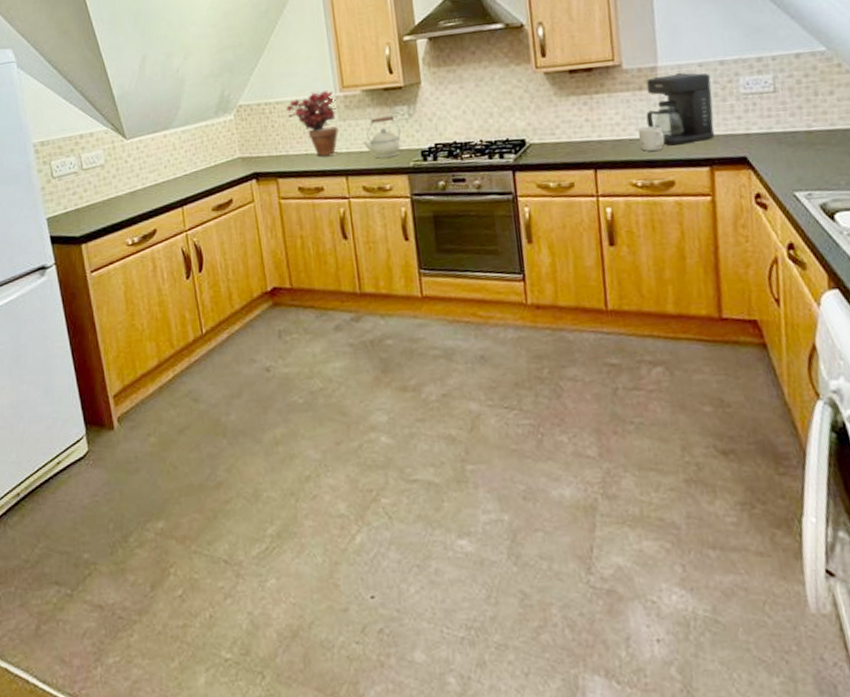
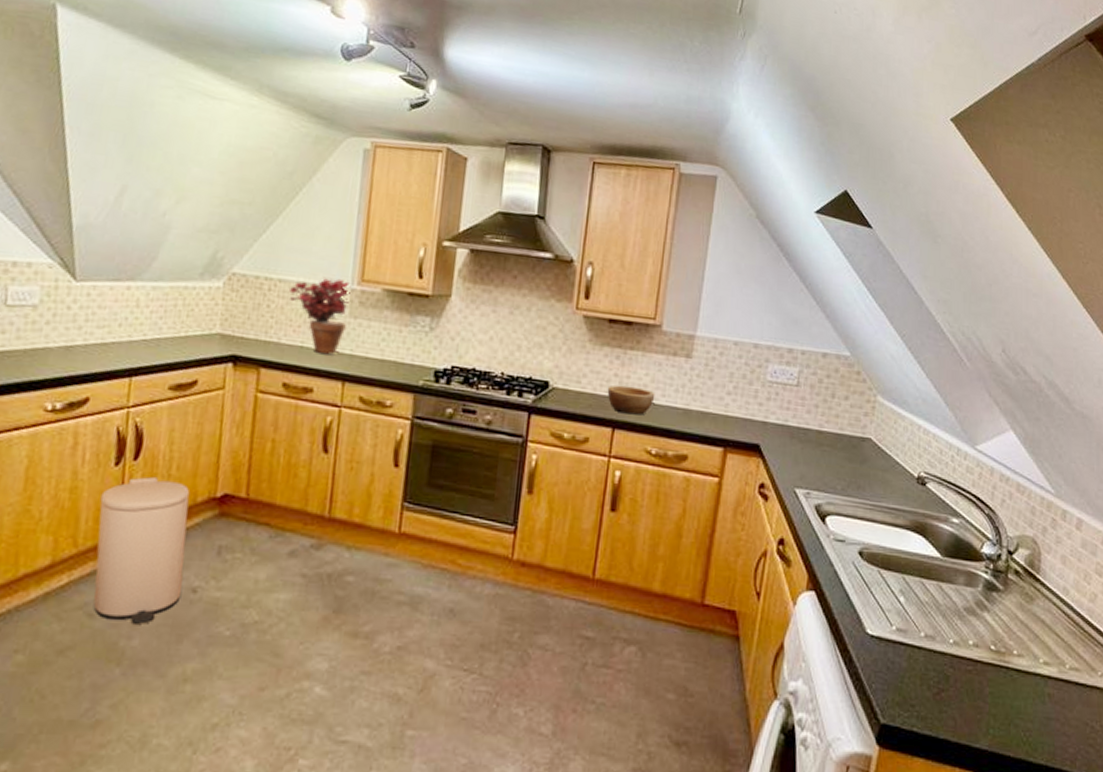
pedal bin: none [182,282,259,403] -> present [93,476,191,624]
kettle: present [363,116,401,159] -> none [371,322,417,371]
bowl: none [581,127,630,154] -> present [607,385,655,415]
mug: present [638,126,665,152] -> none [661,393,688,422]
coffee maker: present [646,73,715,146] -> none [673,346,742,420]

